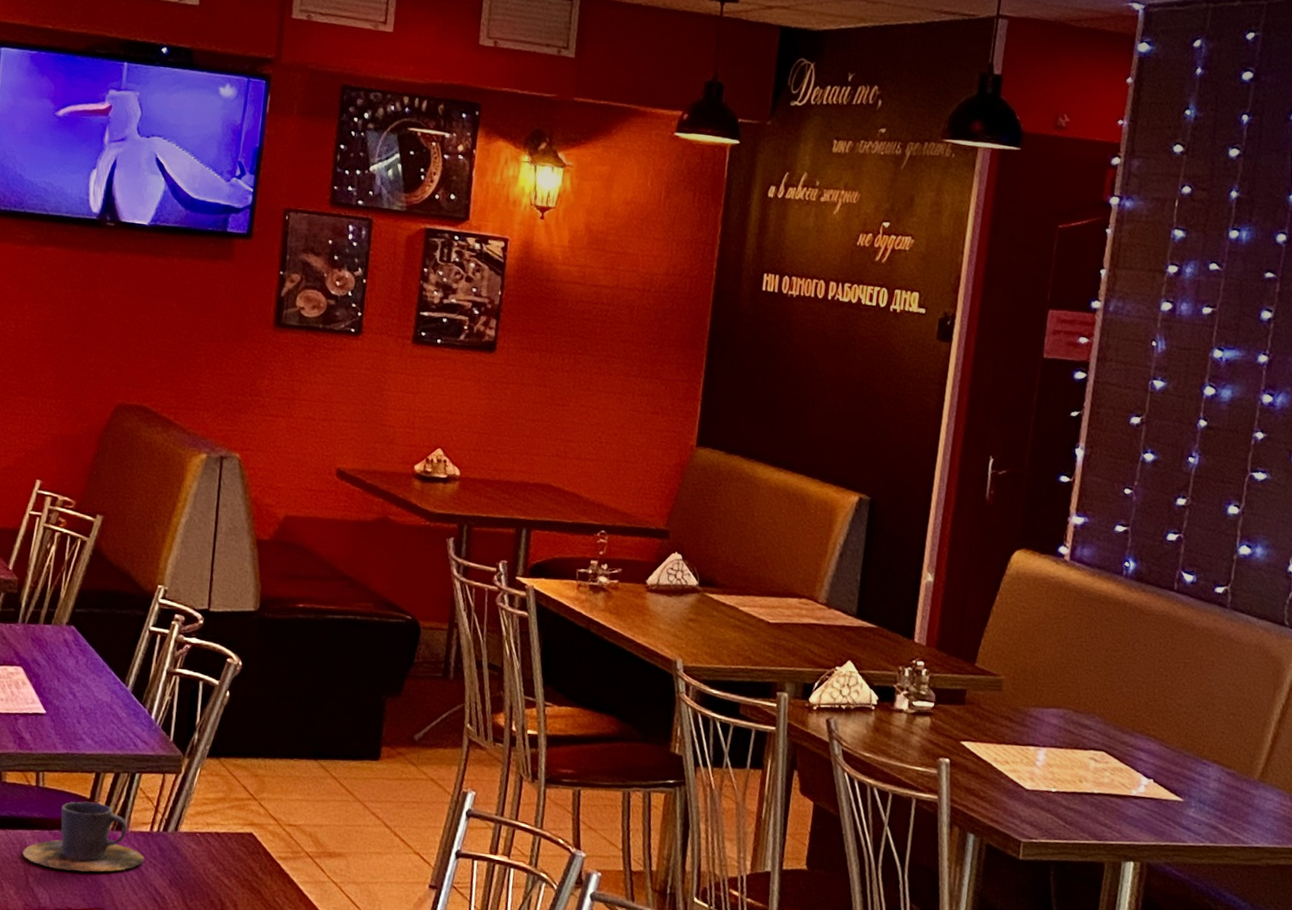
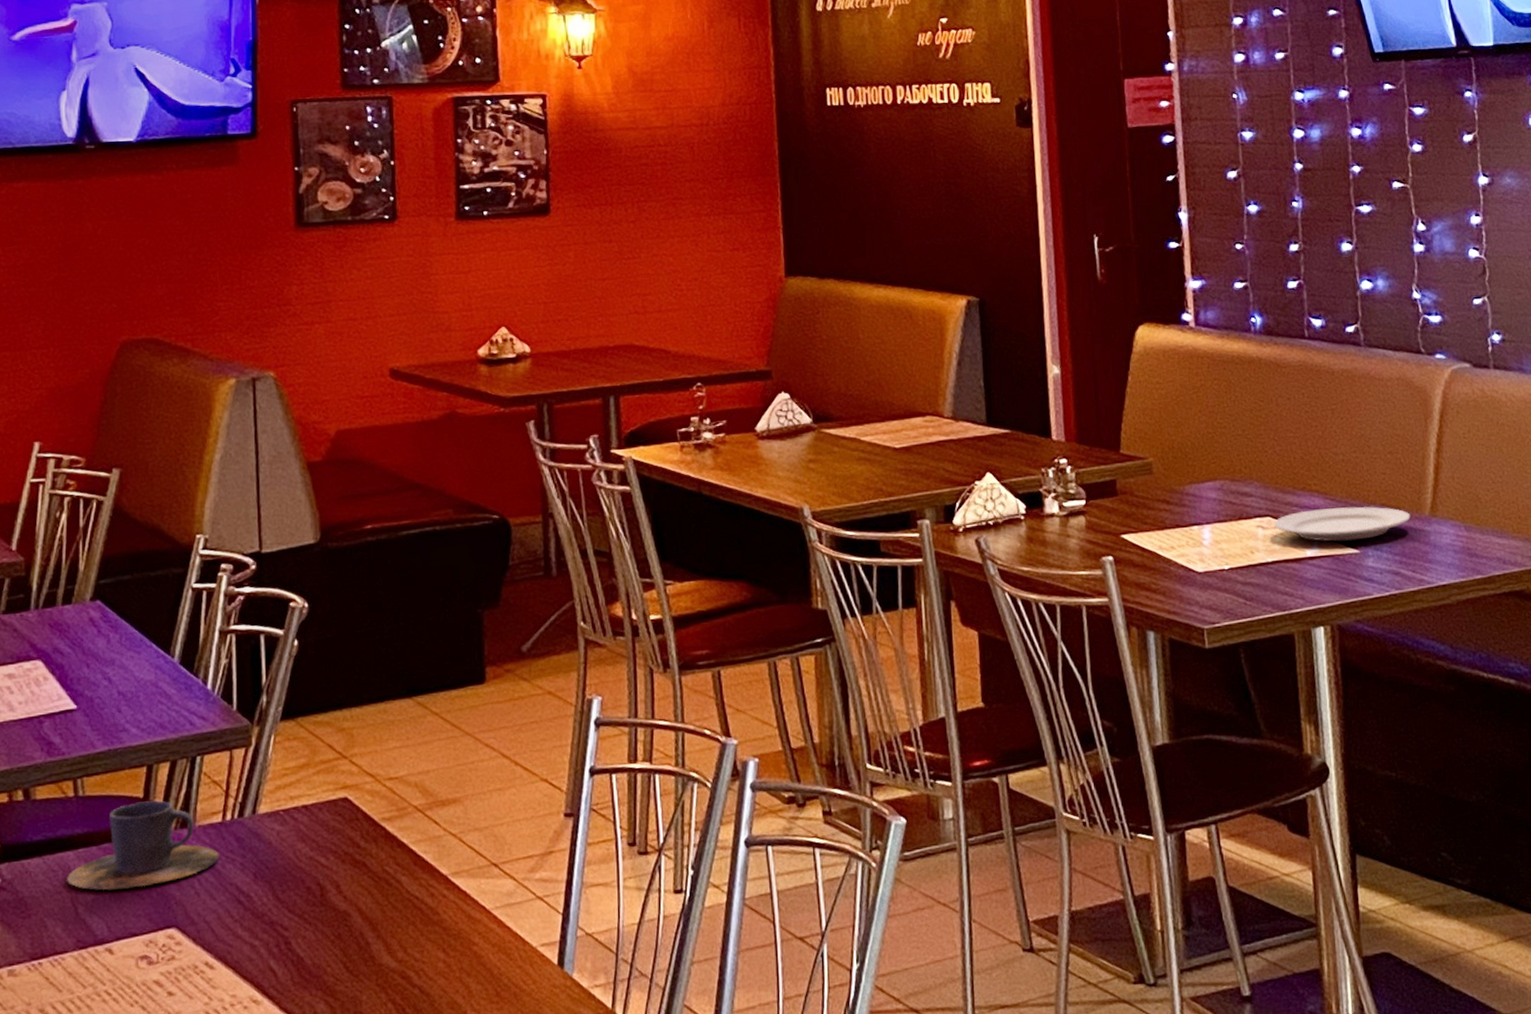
plate: none [1107,752,1240,790] -> present [1274,506,1411,542]

